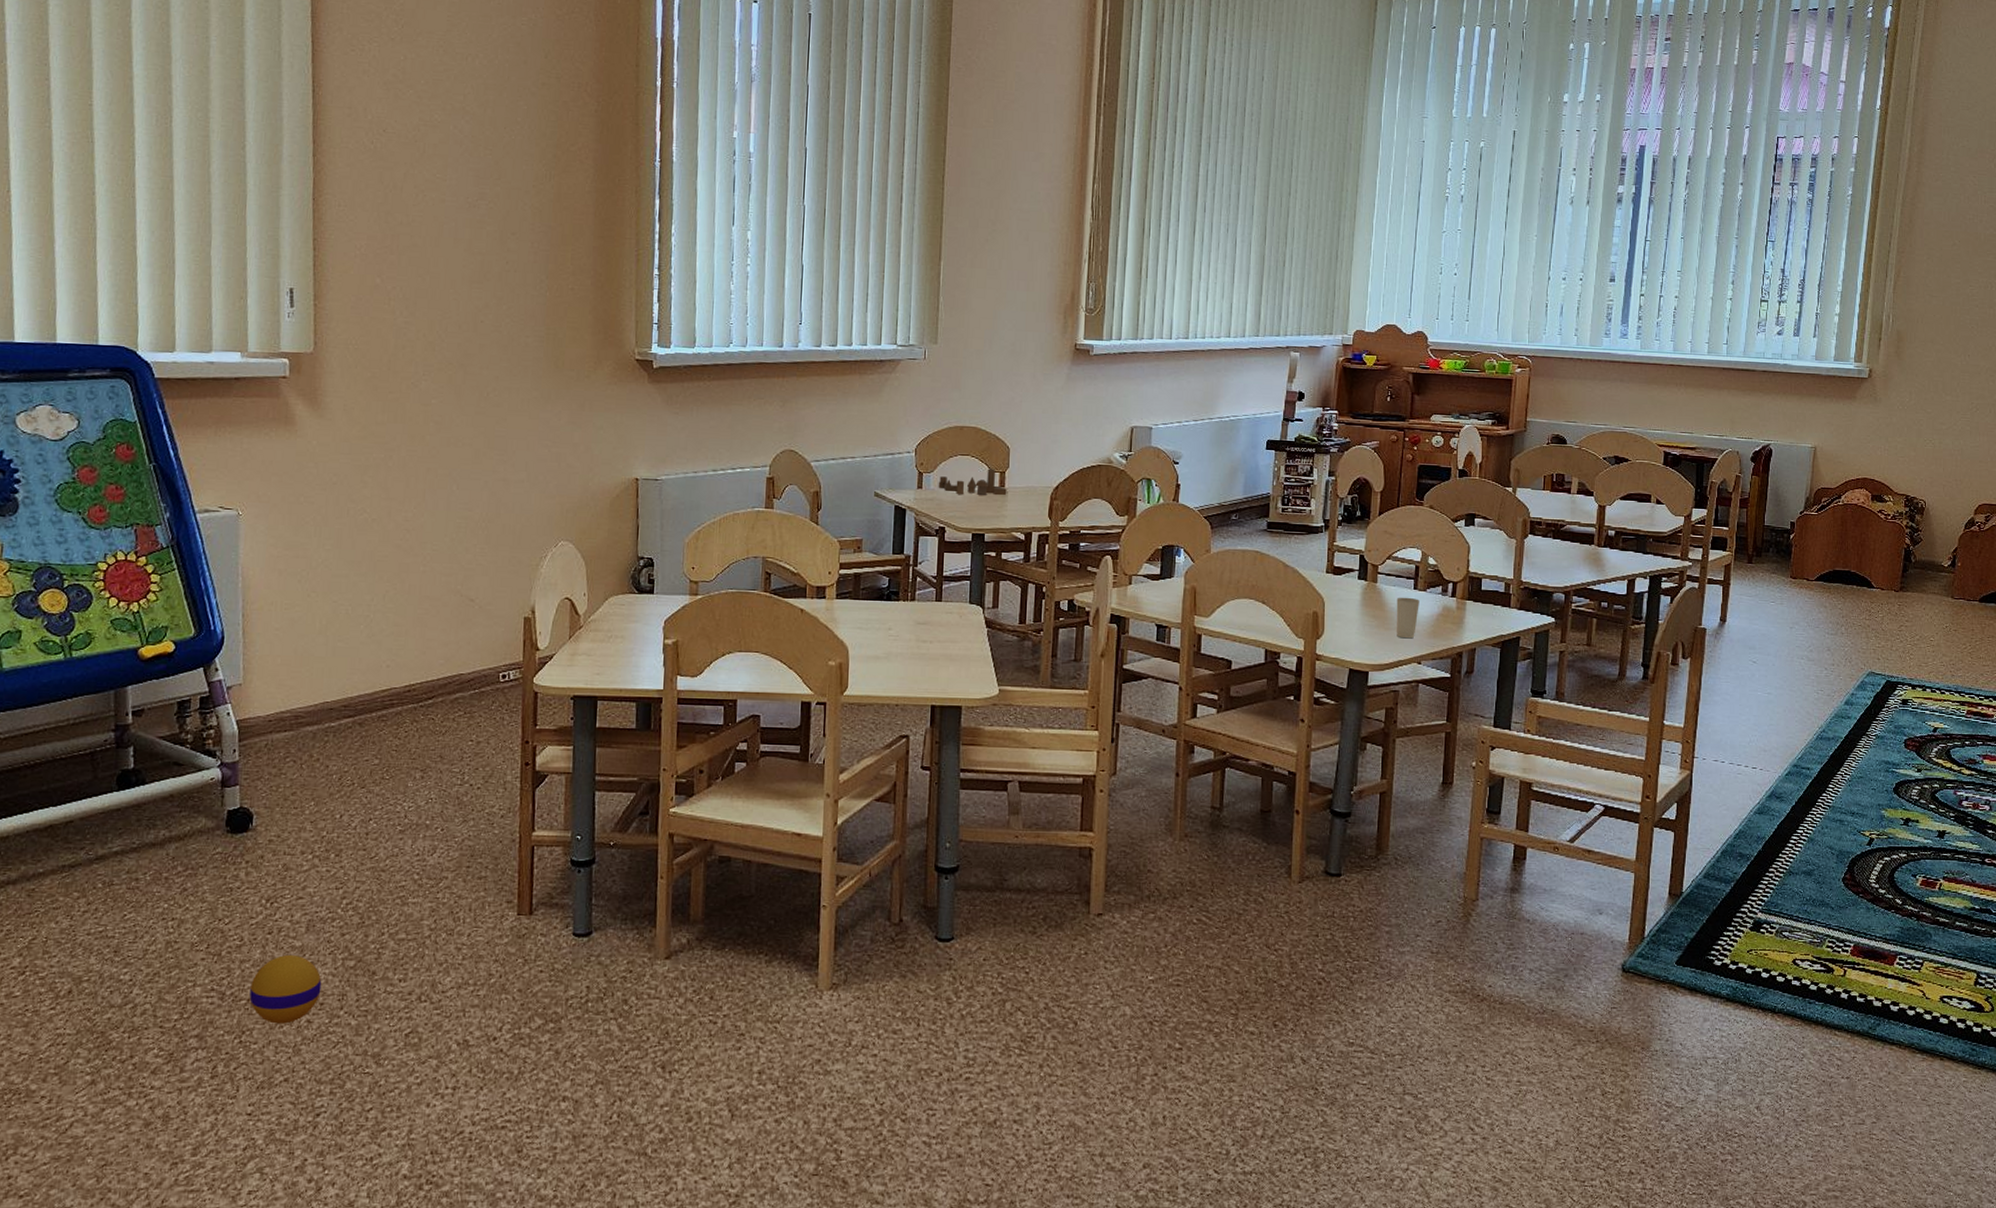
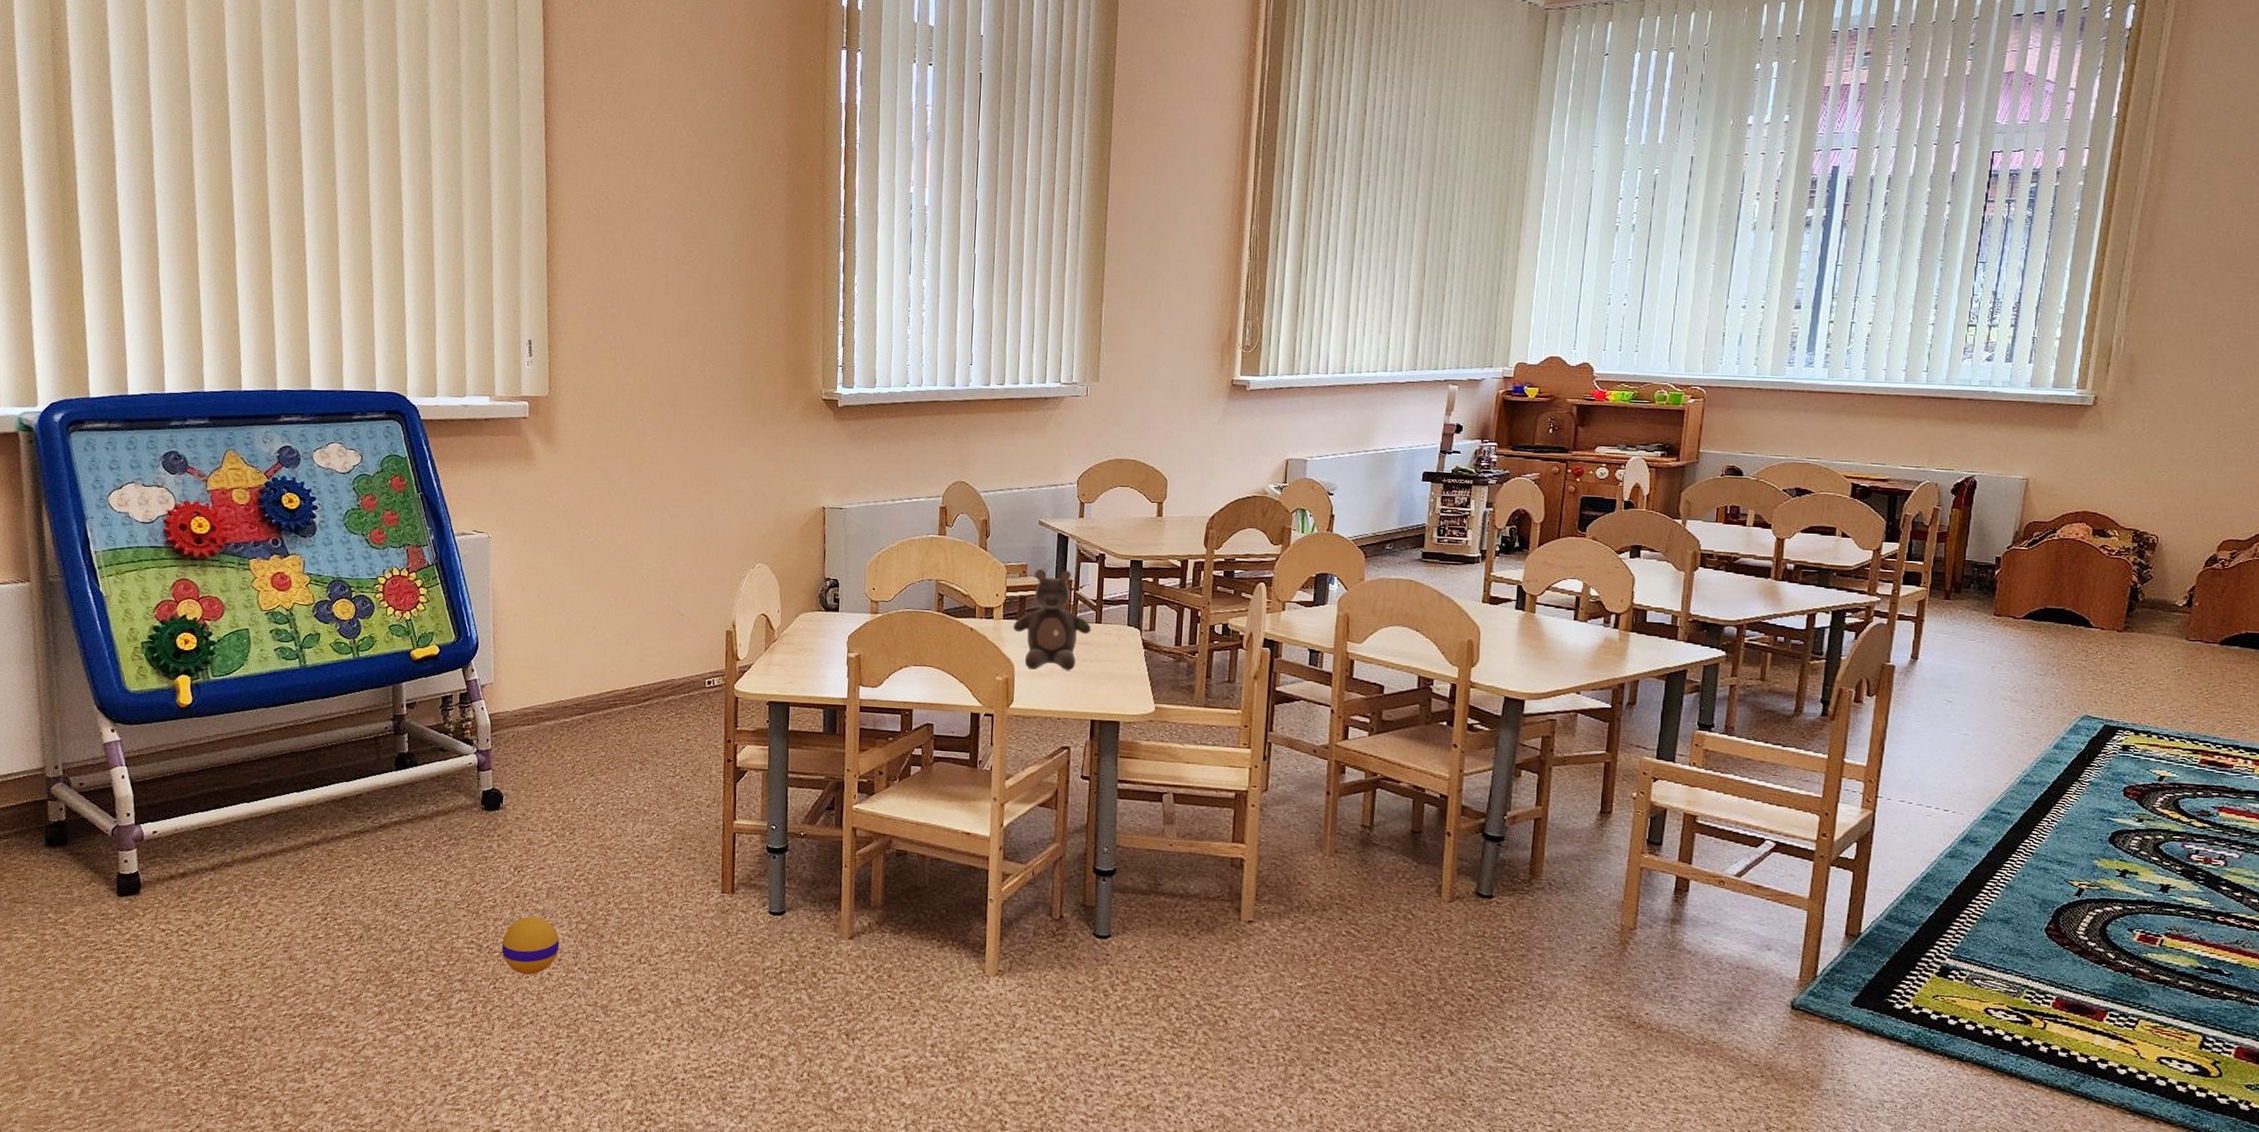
stuffed animal: none [846,544,931,653] -> present [1013,569,1092,671]
toy blocks: present [938,468,1007,496] -> none [1098,499,1164,525]
cup: present [1396,597,1419,639] -> none [1554,627,1580,669]

